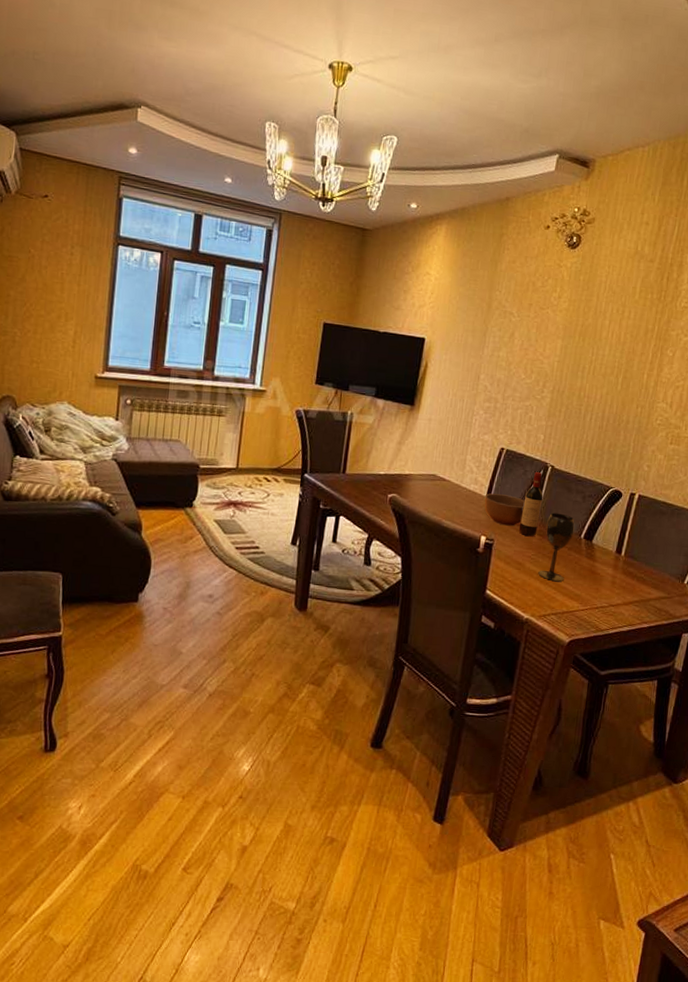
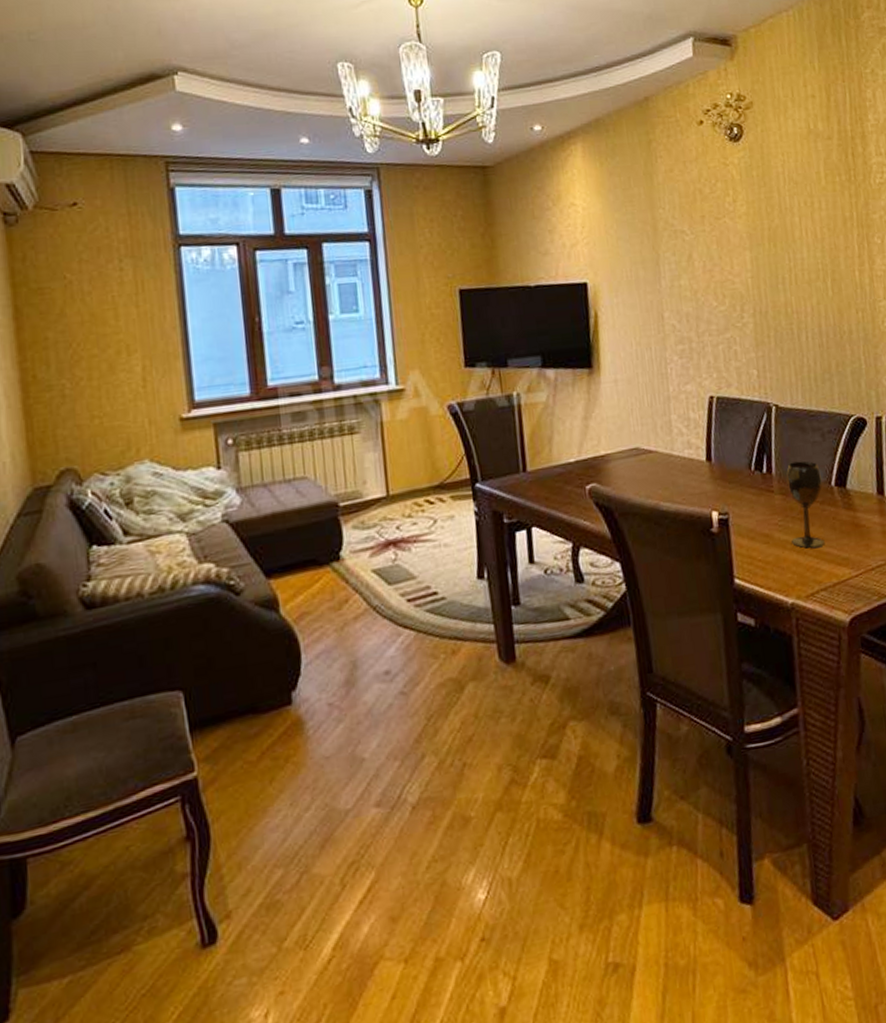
bowl: present [484,493,525,526] -> none [704,452,756,492]
wine bottle: present [519,472,543,537] -> none [752,416,778,500]

